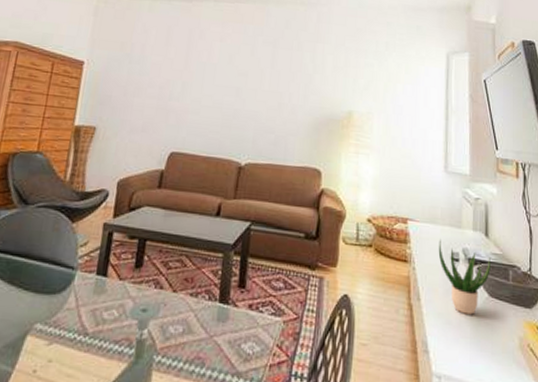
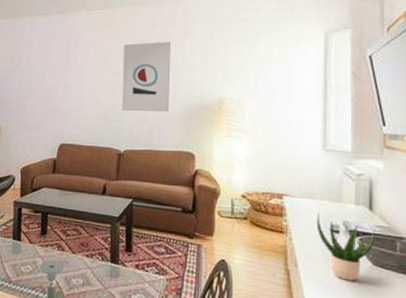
wall art: none [245,43,303,122] -> present [121,41,171,112]

